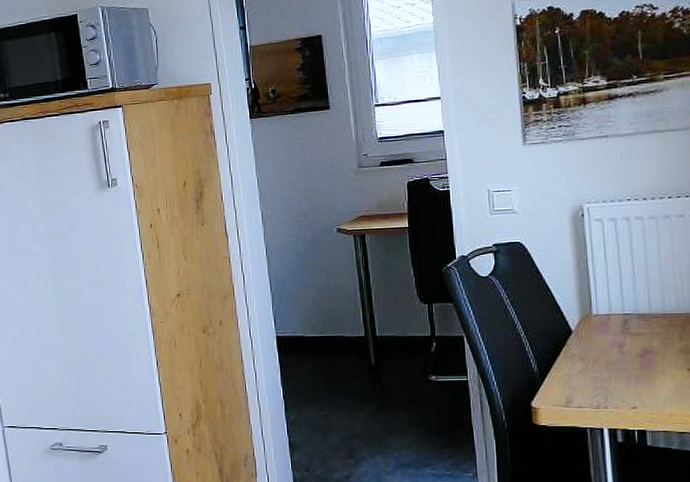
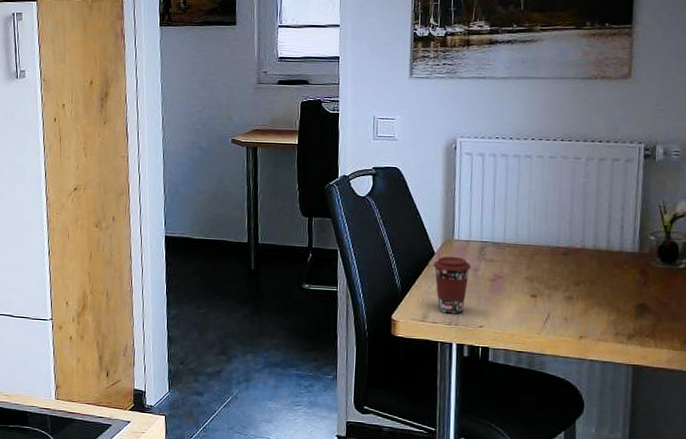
coffee cup: none [572,333,615,396] -> present [433,256,471,314]

